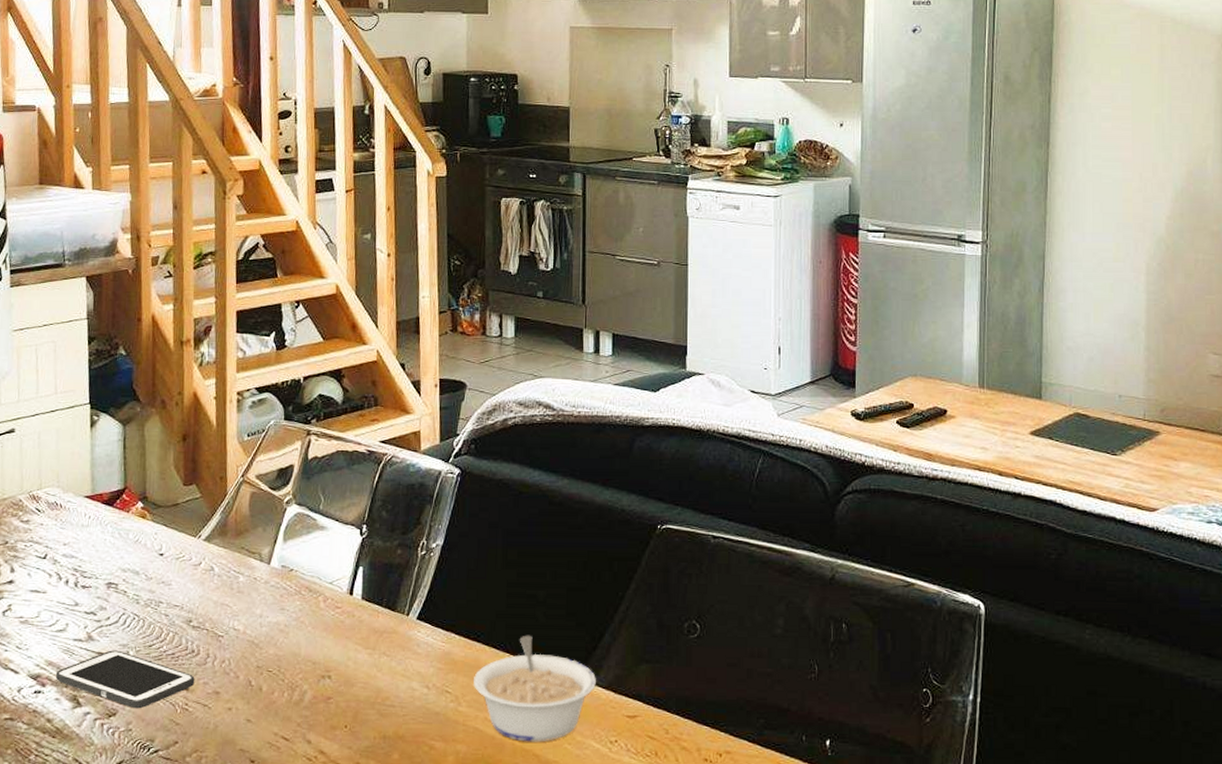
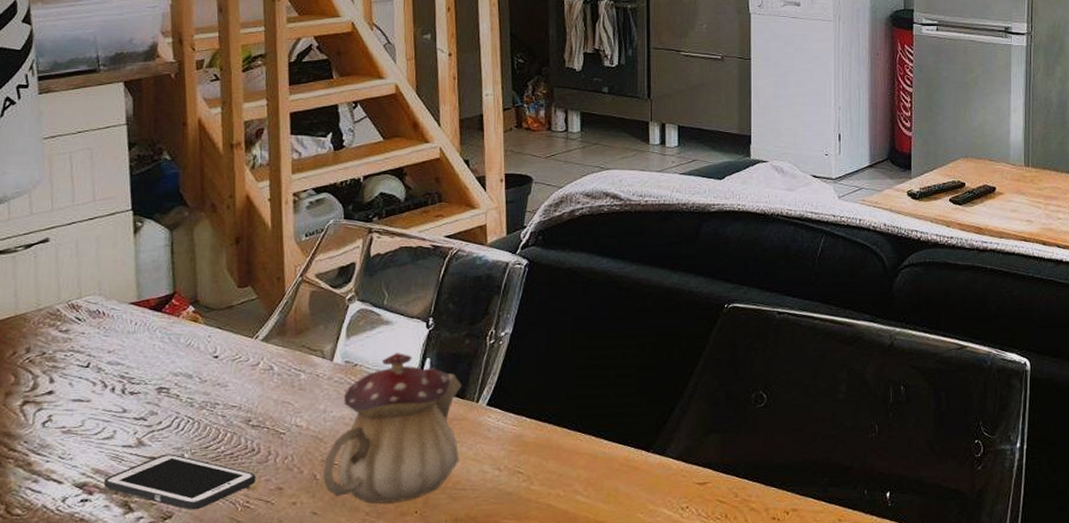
teapot: none [258,560,393,715] -> present [323,353,462,503]
legume: present [473,635,597,742] -> none [544,413,668,514]

